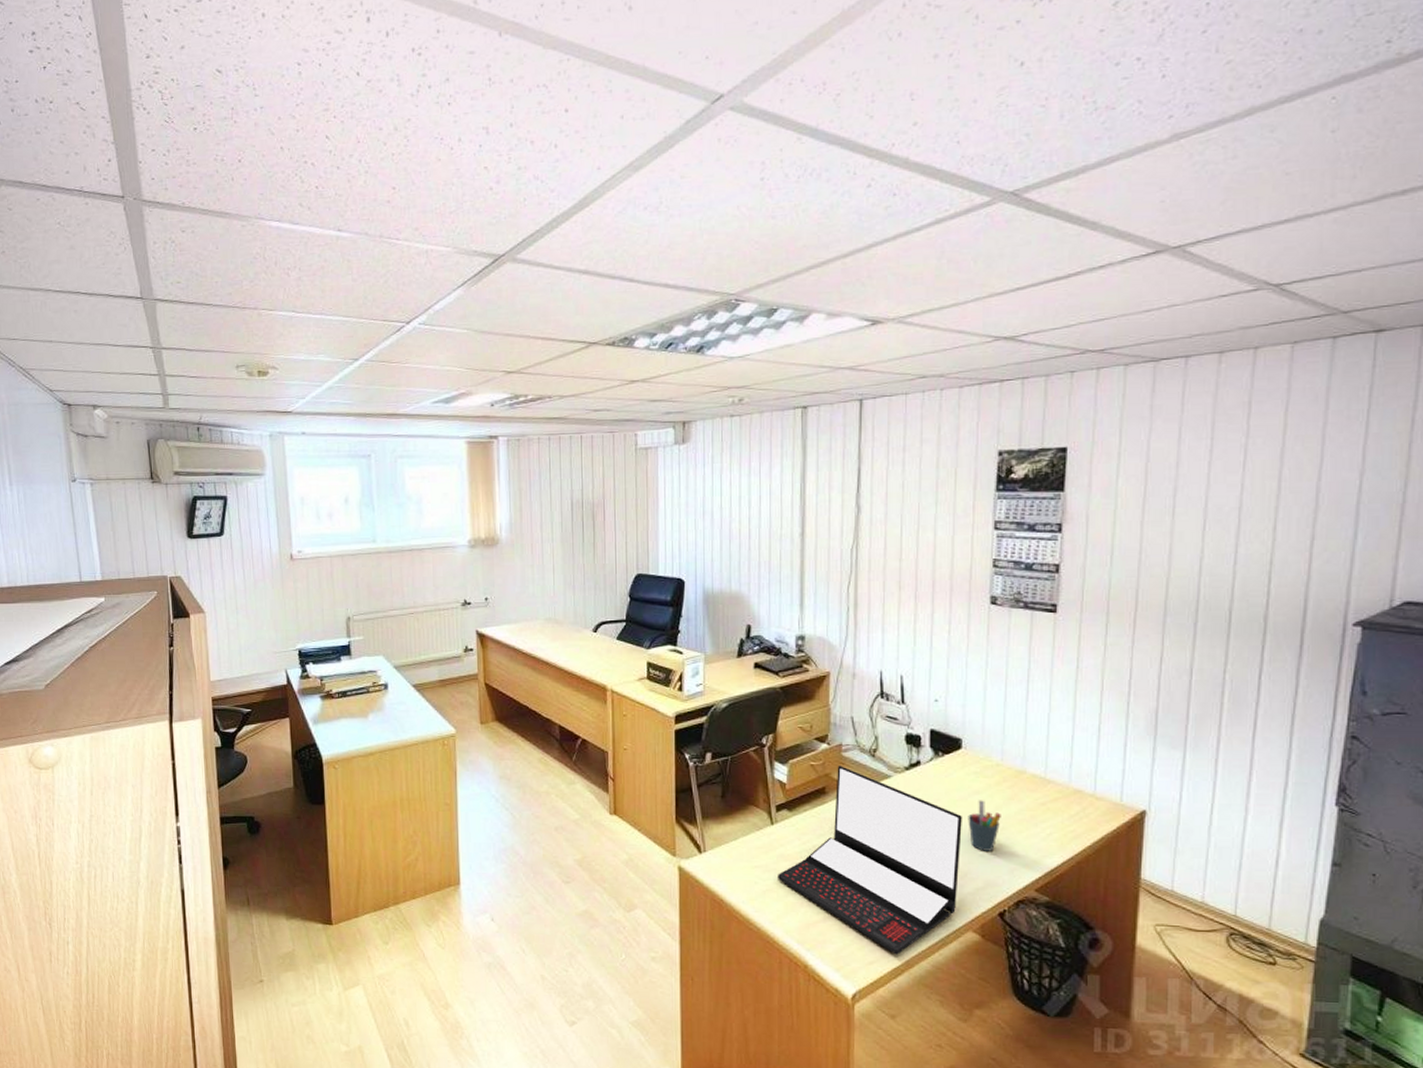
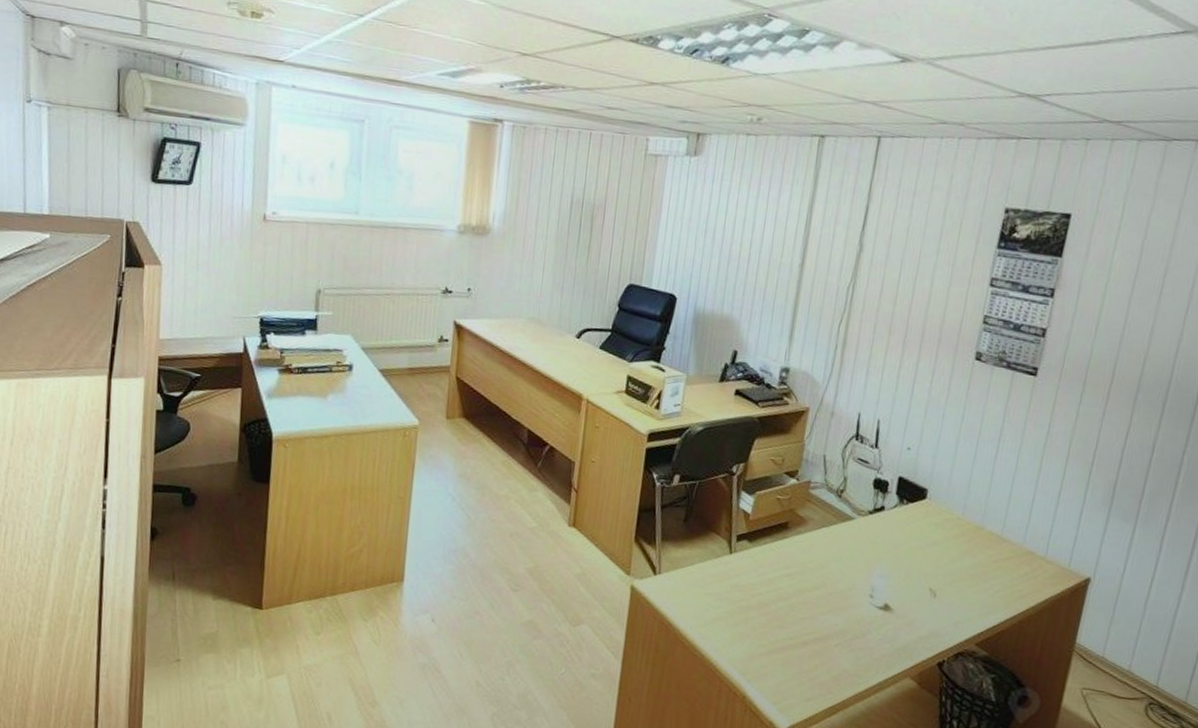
laptop: present [778,766,962,955] -> none [729,502,917,694]
pen holder: present [968,800,1001,851] -> none [921,551,955,602]

